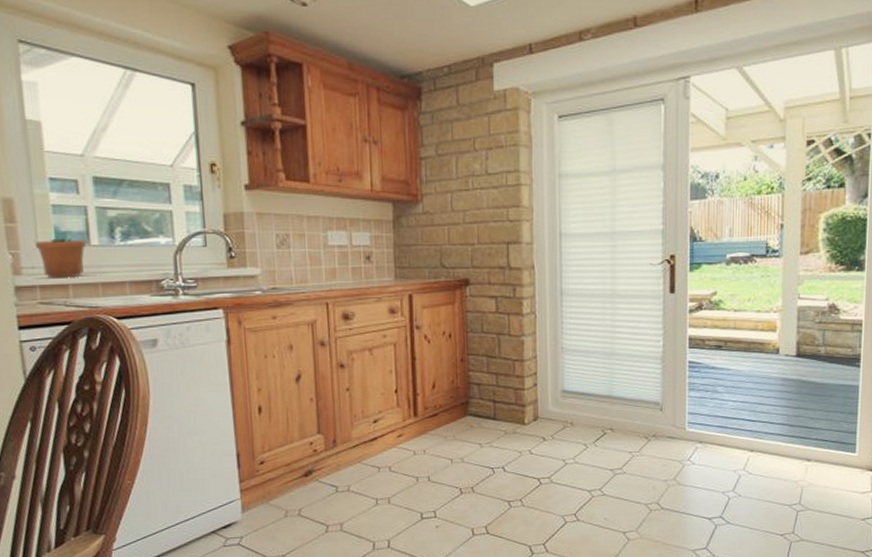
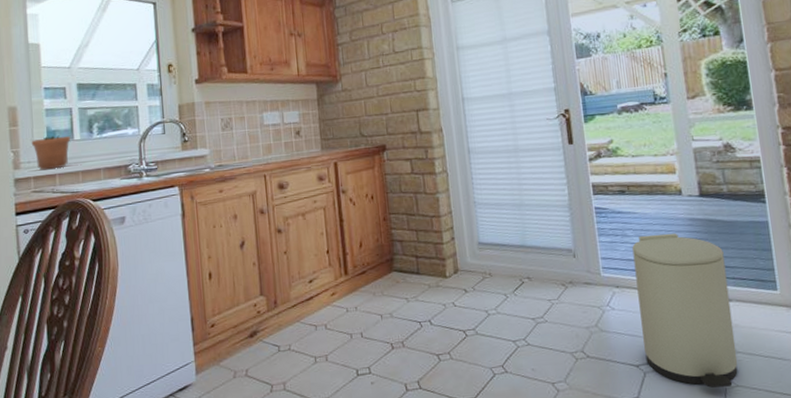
pedal bin: none [719,391,811,541] -> present [632,233,738,388]

